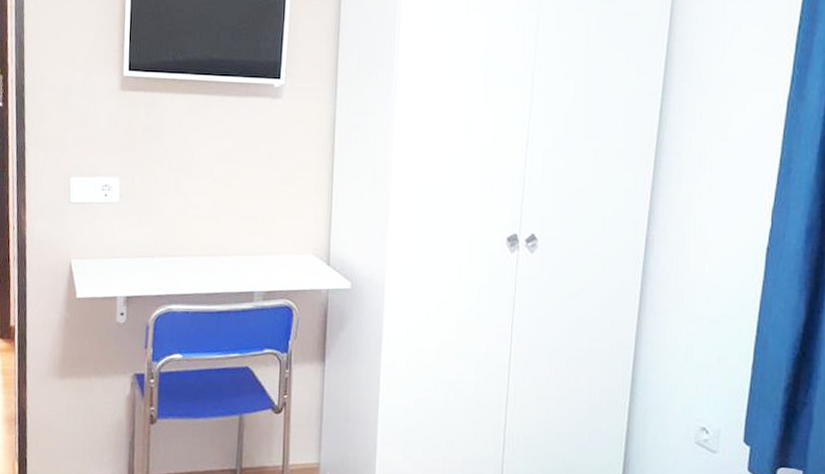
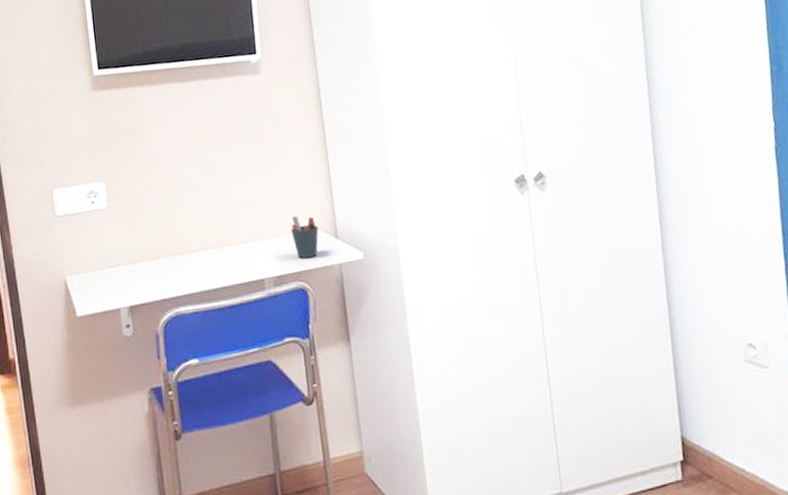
pen holder: none [286,238,313,279] -> present [291,215,319,258]

